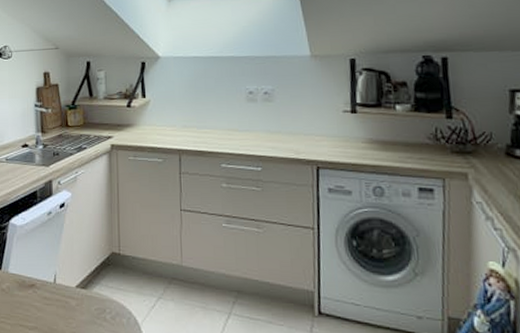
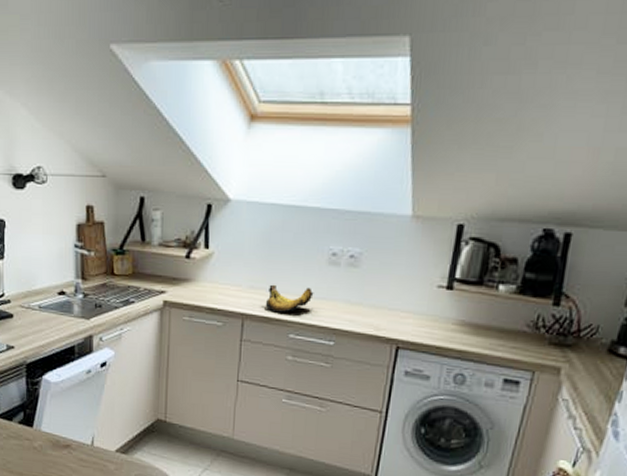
banana bunch: none [197,122,238,146] -> present [265,284,314,313]

